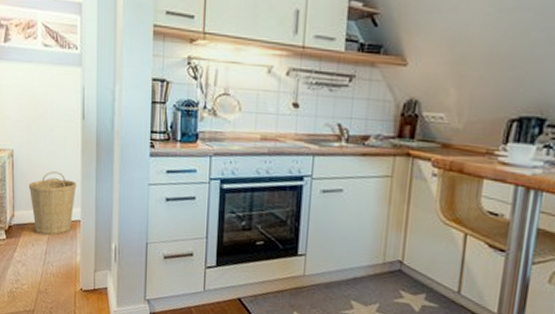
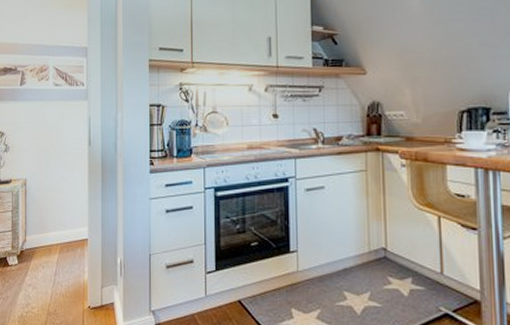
basket: present [28,171,77,236] -> none [39,195,84,257]

